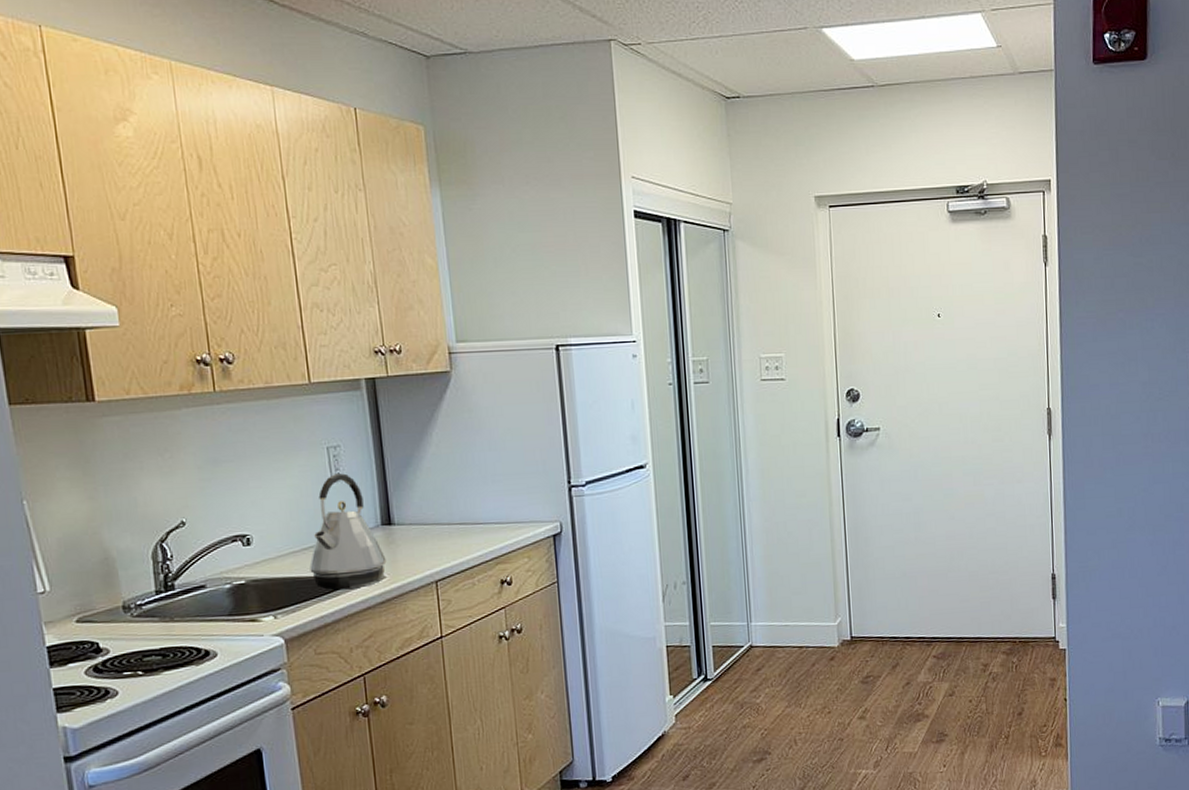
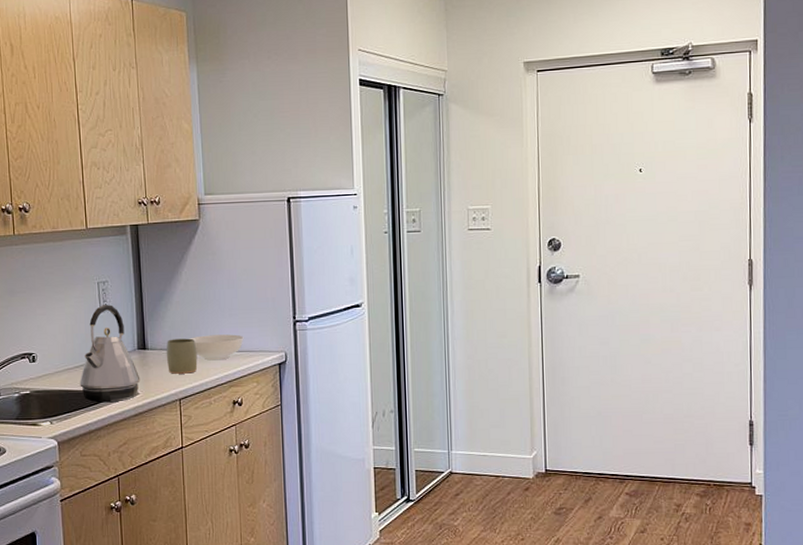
mug: none [416,510,456,552] -> present [166,338,198,374]
bowl: none [445,503,511,535] -> present [189,334,244,361]

